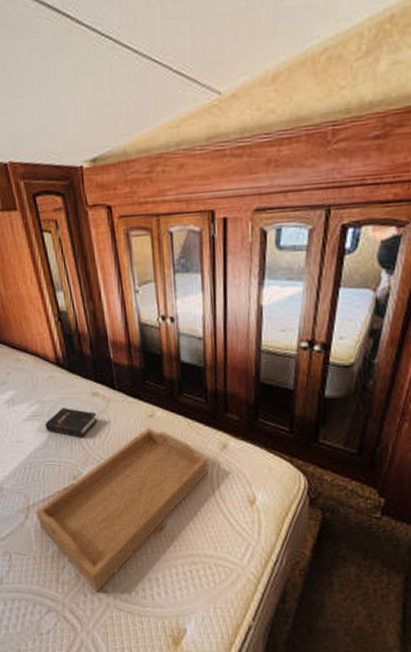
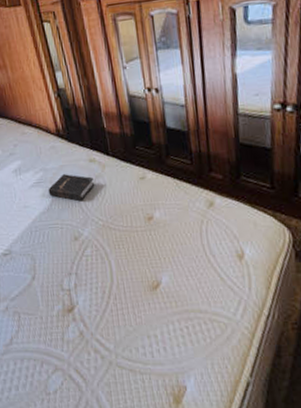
serving tray: present [35,427,209,592] -> none [41,189,198,350]

